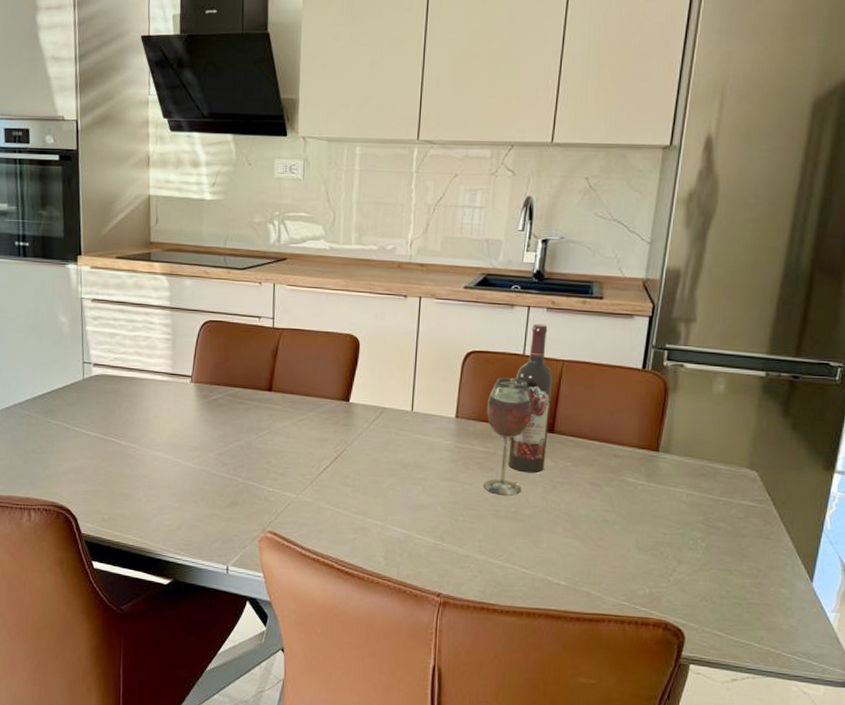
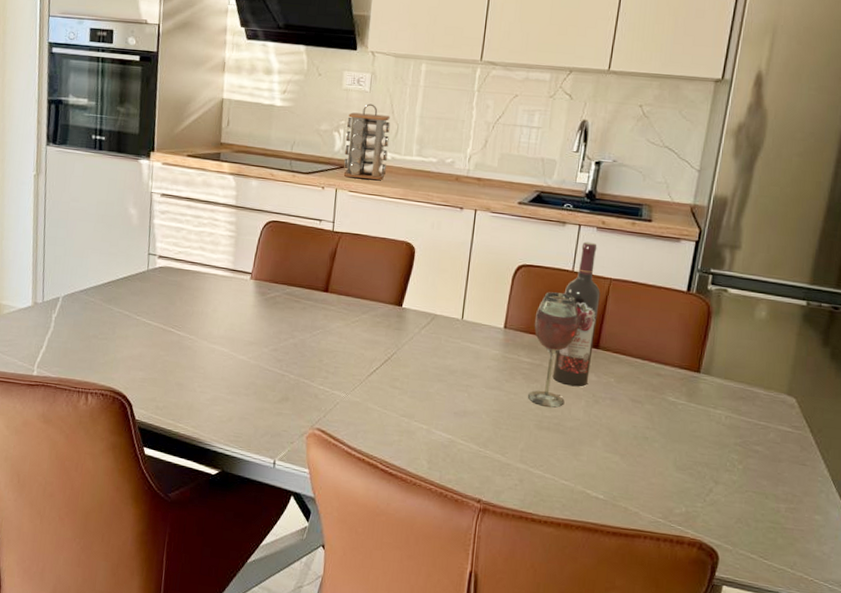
spice rack: none [280,192,327,272] -> present [343,103,391,180]

